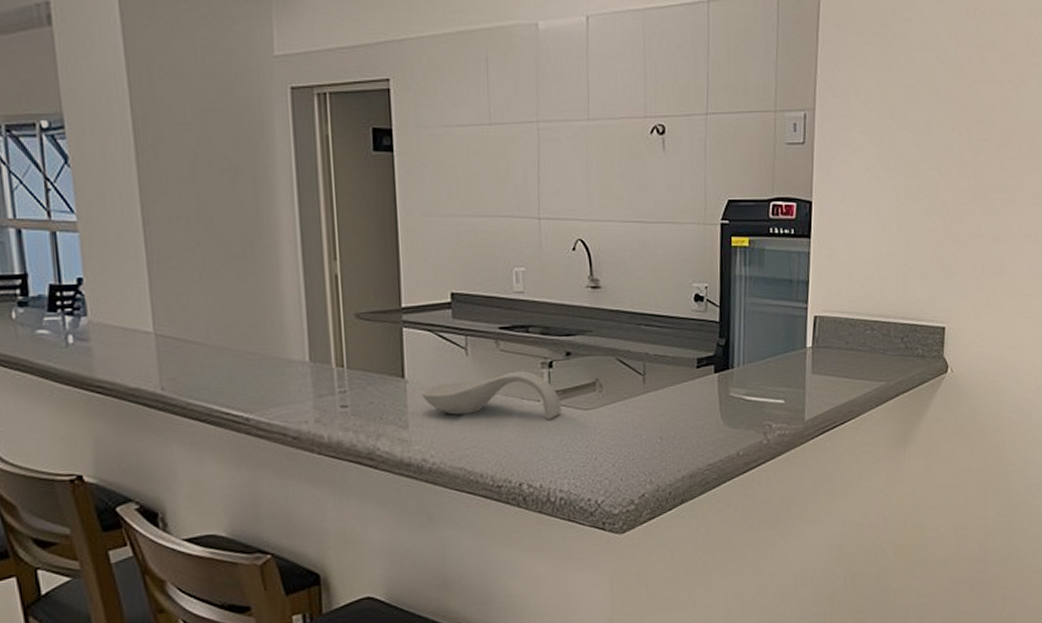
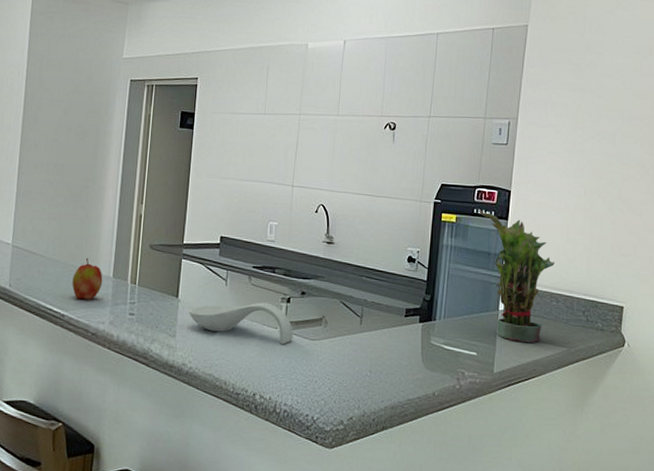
apple: none [252,340,297,396] -> present [72,258,103,300]
potted plant: none [775,228,868,382] -> present [479,210,556,343]

